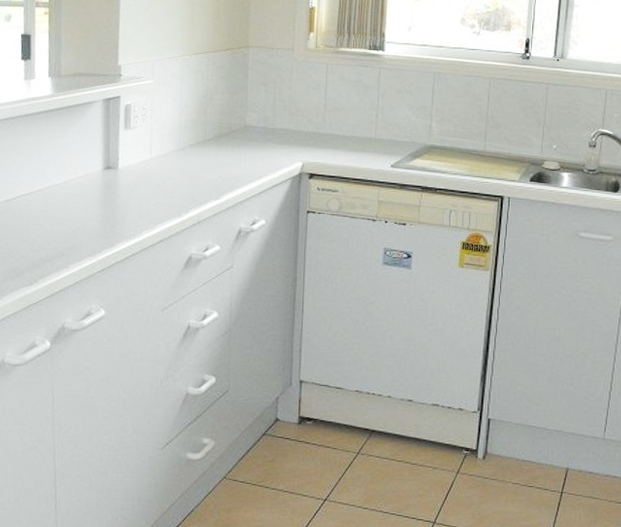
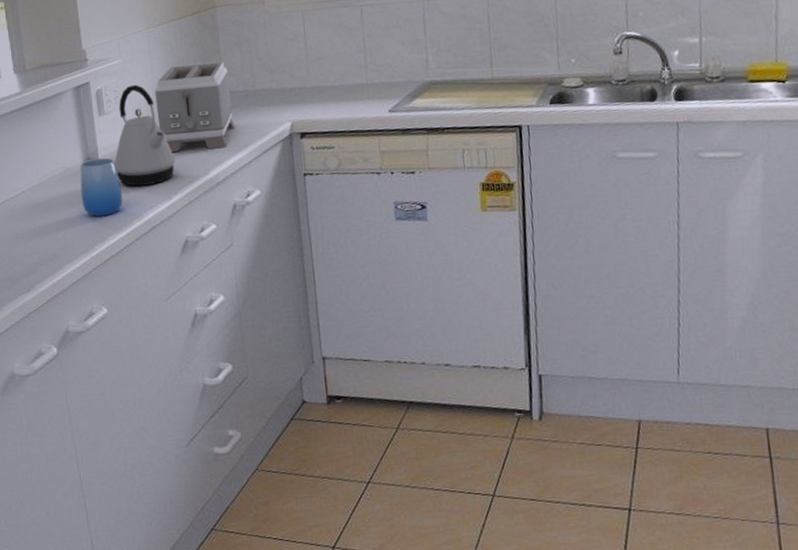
cup: none [95,169,136,223] -> present [80,158,123,217]
kettle: none [132,105,191,201] -> present [114,84,176,187]
toaster: none [179,95,252,177] -> present [154,61,235,153]

